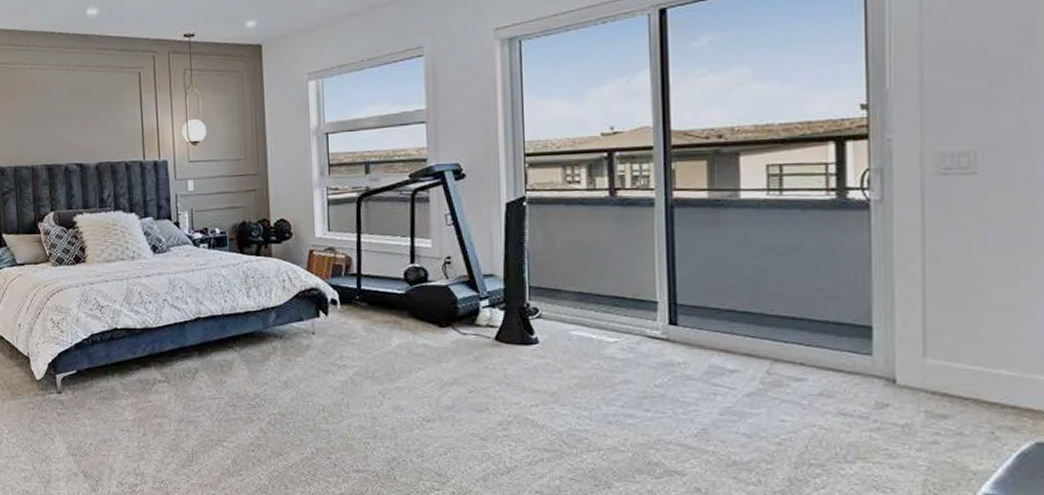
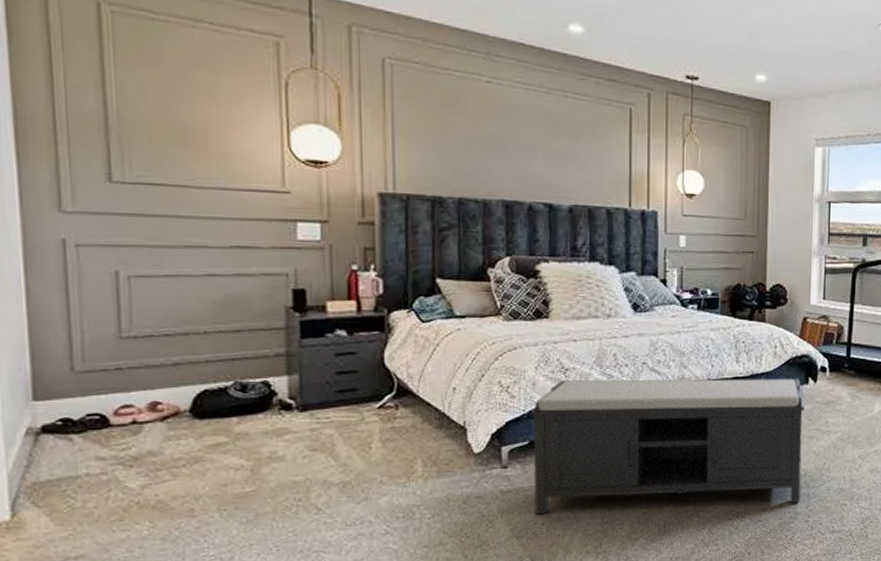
bench: none [76,312,320,438] -> present [530,379,804,515]

